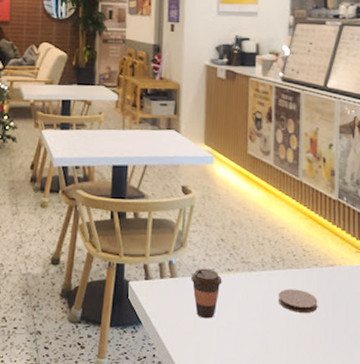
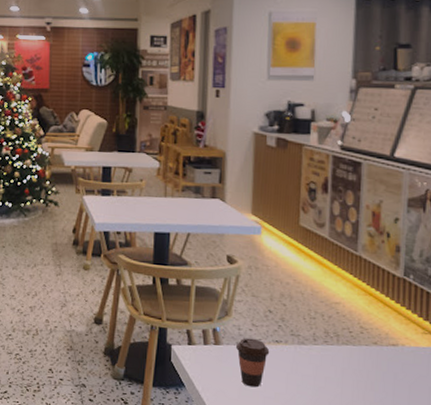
coaster: present [278,289,318,313] -> none [330,365,376,391]

